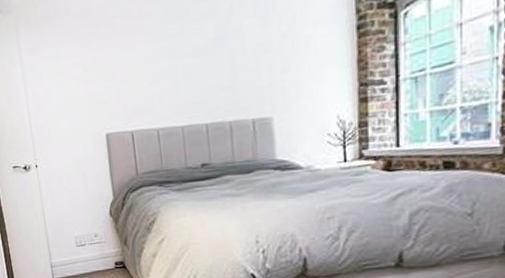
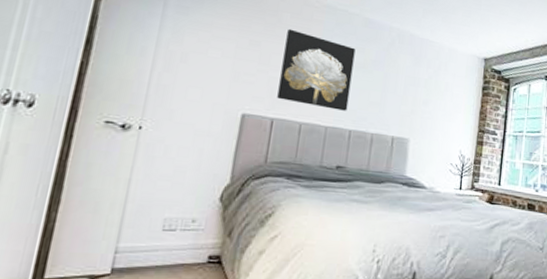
wall art: none [122,31,199,111] -> present [277,28,356,111]

